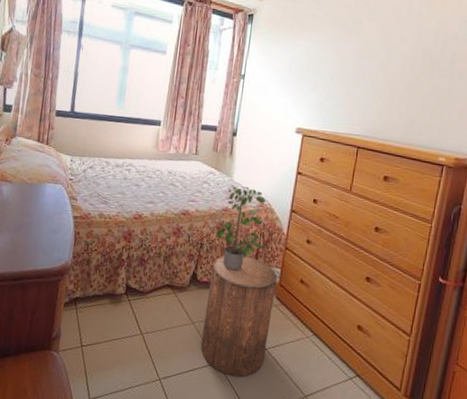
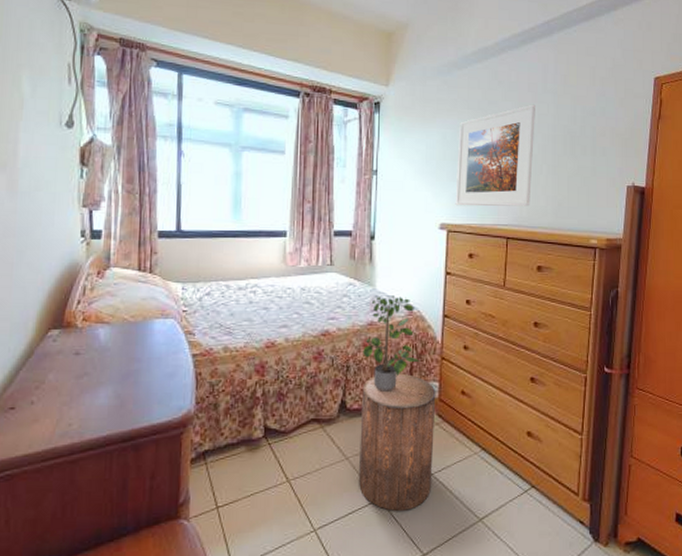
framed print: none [312,25,399,121] -> present [455,104,535,207]

